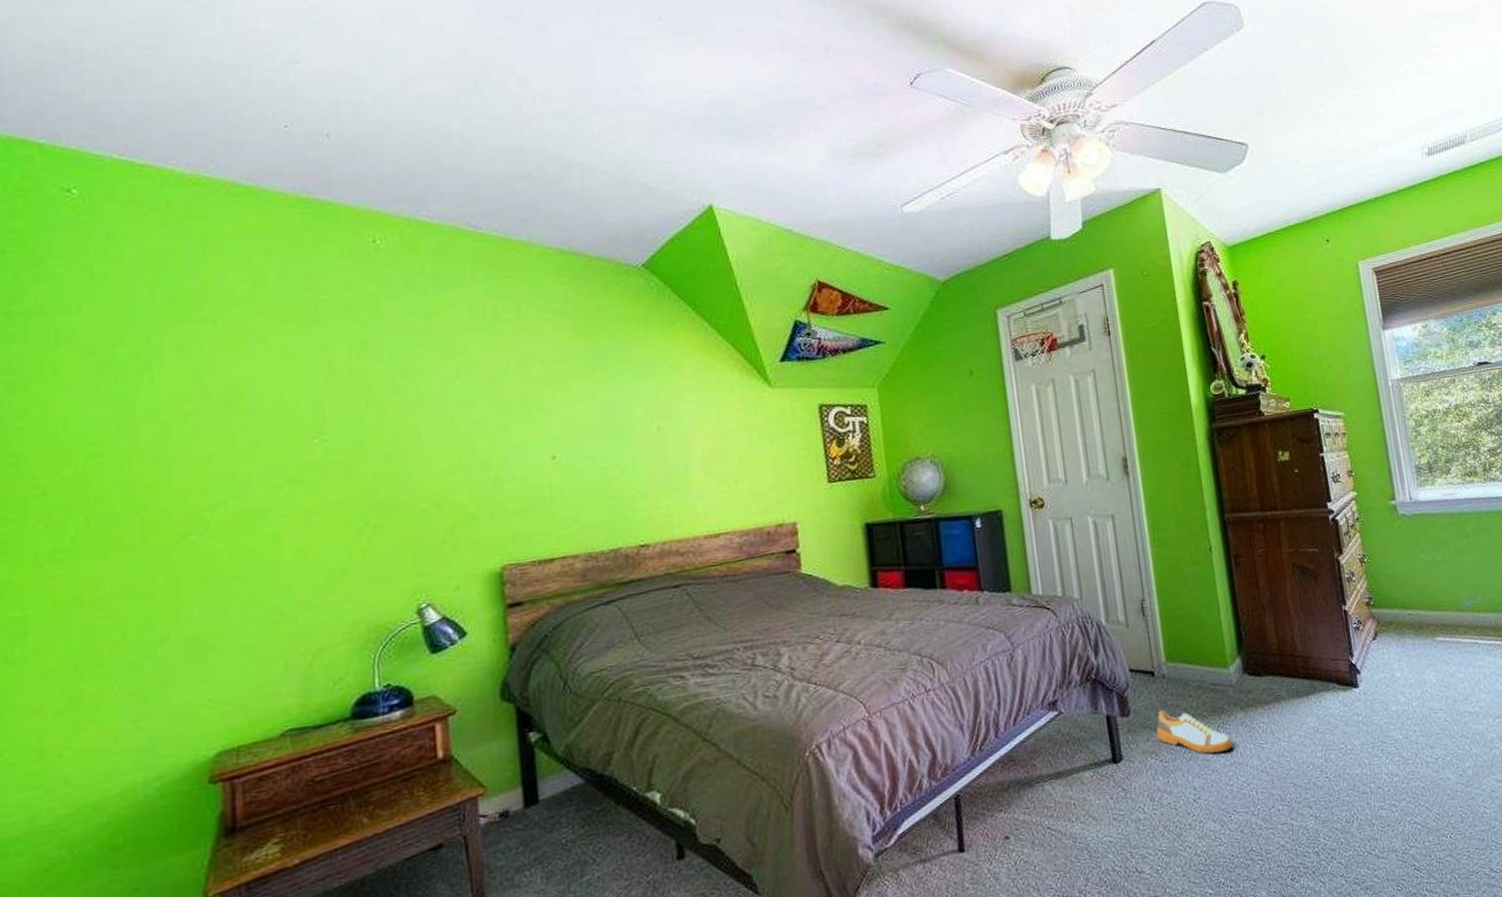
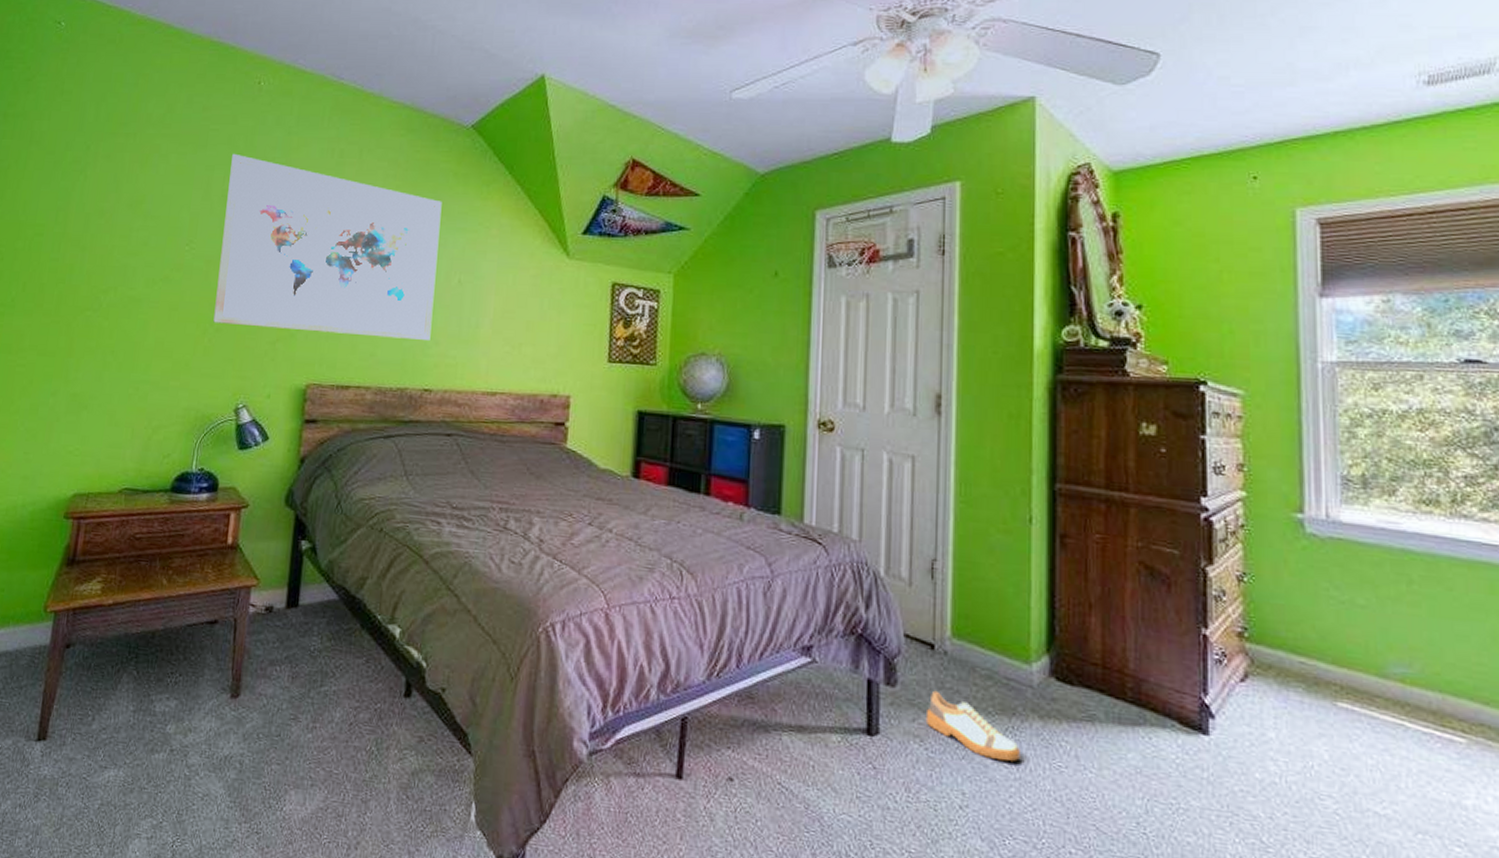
wall art: none [355,325,638,521] -> present [213,153,442,340]

